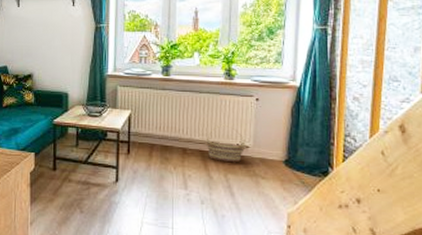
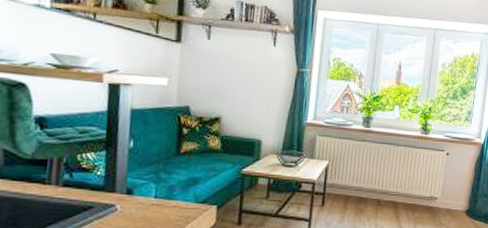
basket: present [206,124,245,163] -> none [399,177,434,214]

